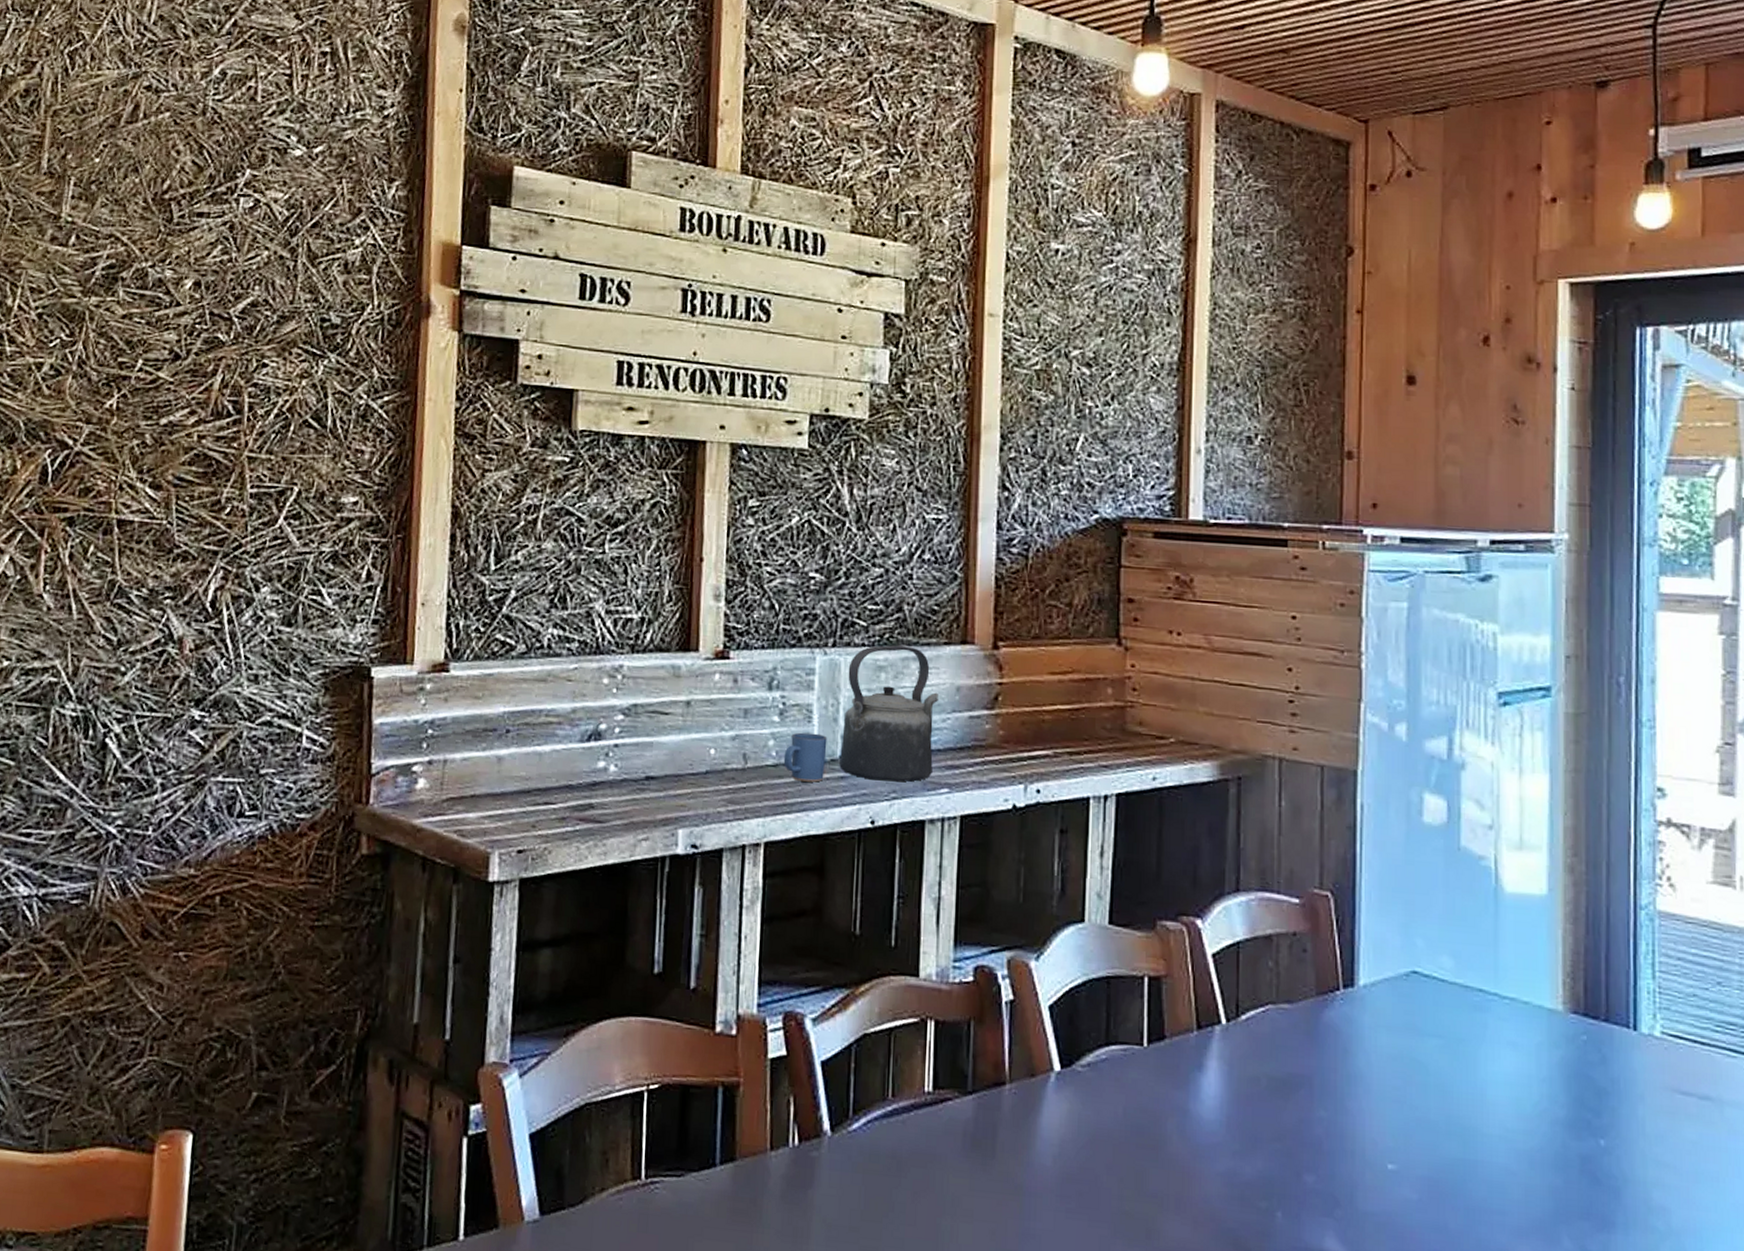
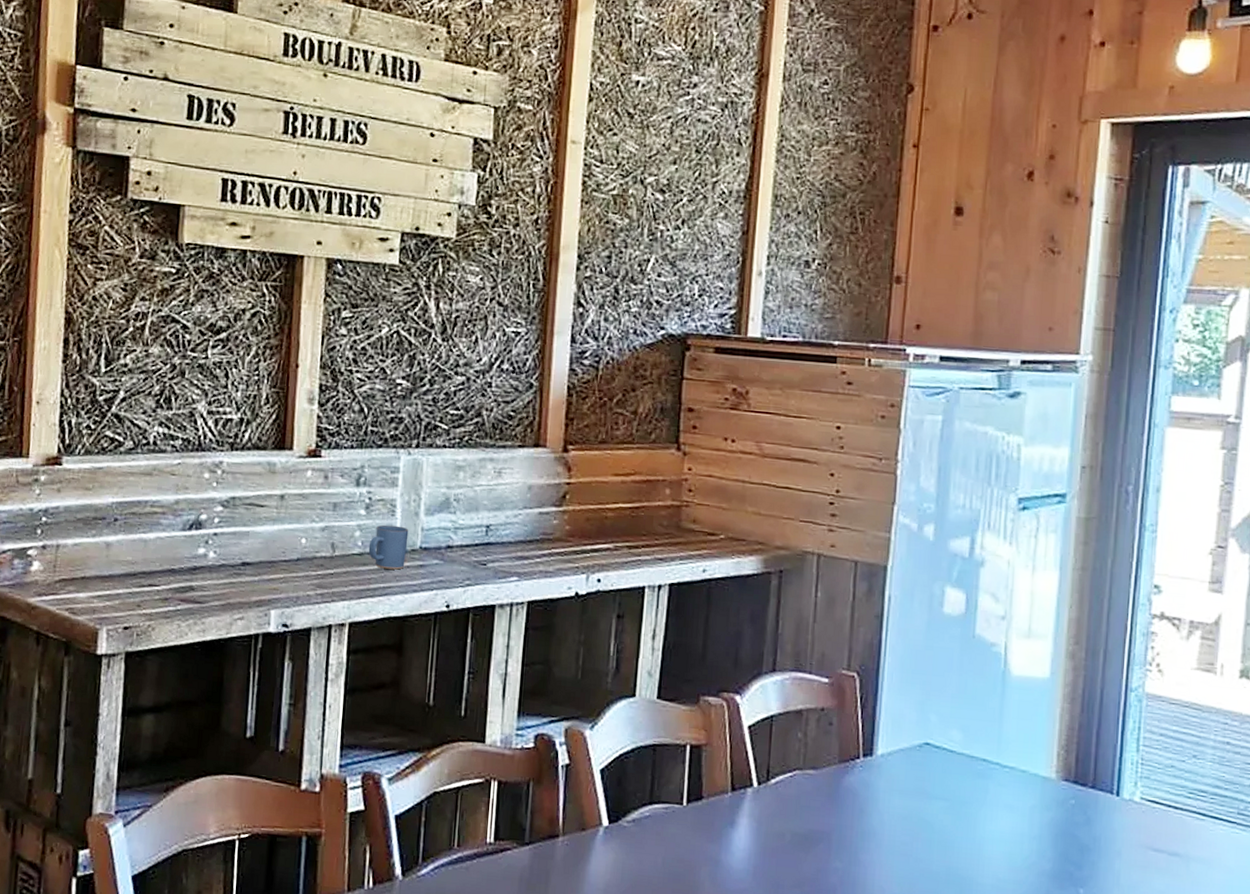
kettle: present [839,645,938,782] -> none [419,447,512,571]

